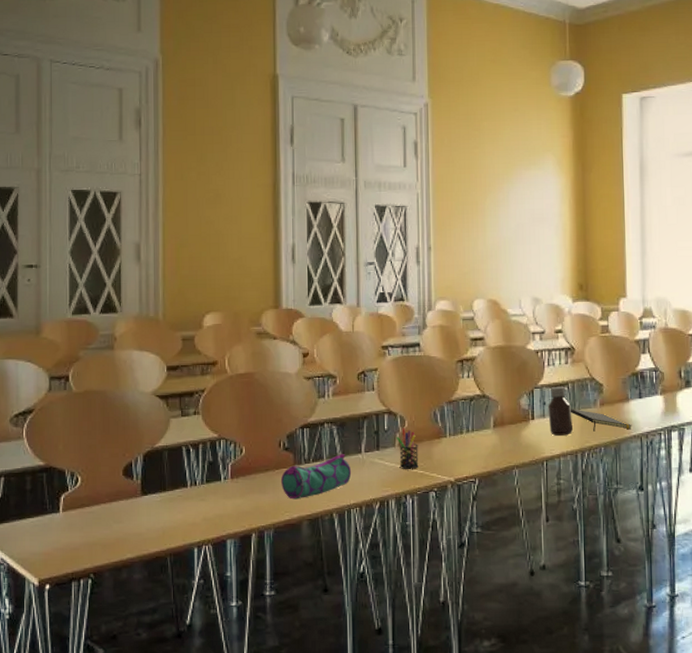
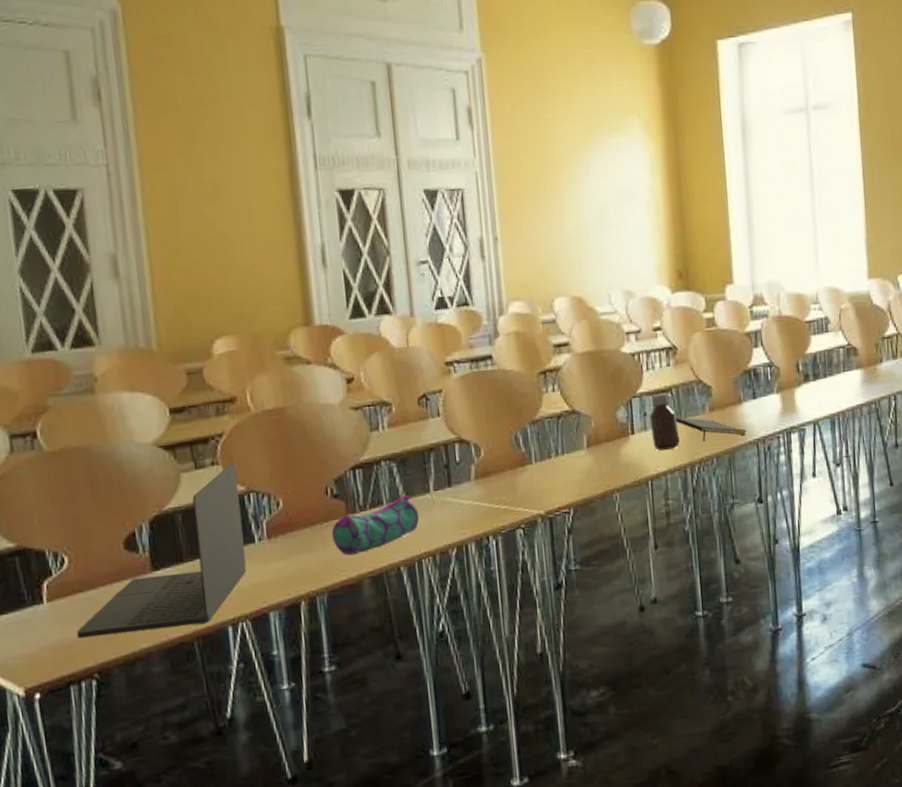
laptop: none [81,414,213,544] -> present [77,462,247,638]
pen holder: present [396,428,419,470] -> none [471,457,501,507]

